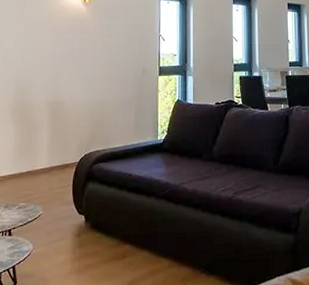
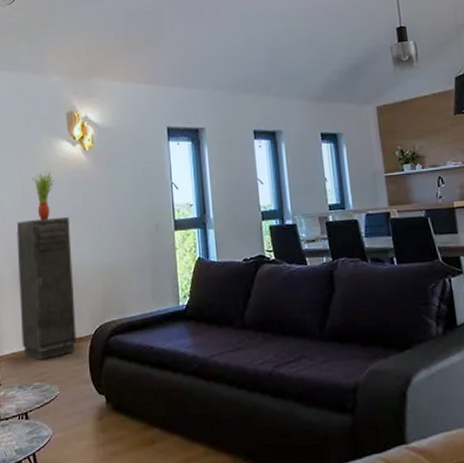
storage cabinet: none [11,59,65,184] -> present [16,217,77,361]
potted plant: none [34,18,54,61] -> present [31,171,54,221]

